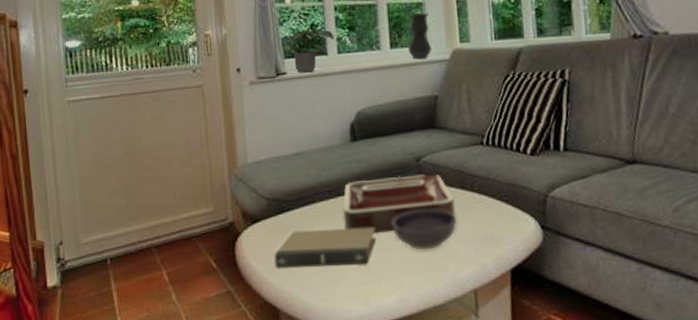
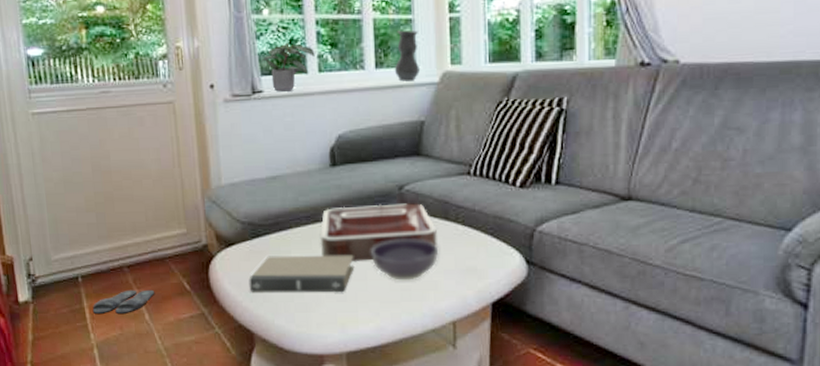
slippers: none [120,269,182,296] -> present [92,289,155,314]

